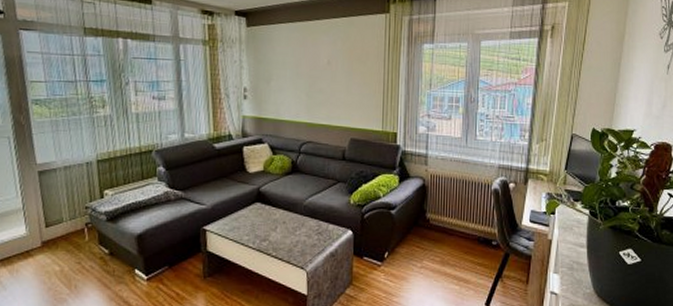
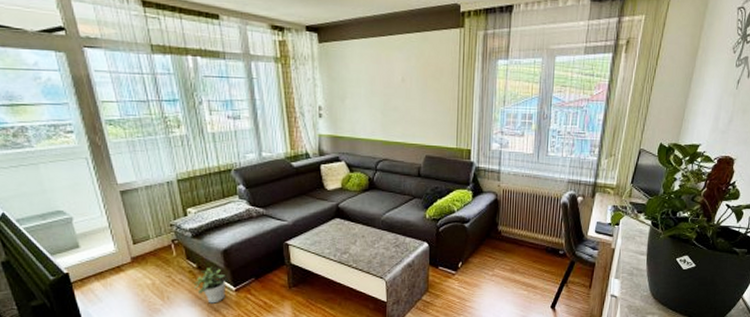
potted plant: none [104,253,137,294] -> present [194,266,225,304]

